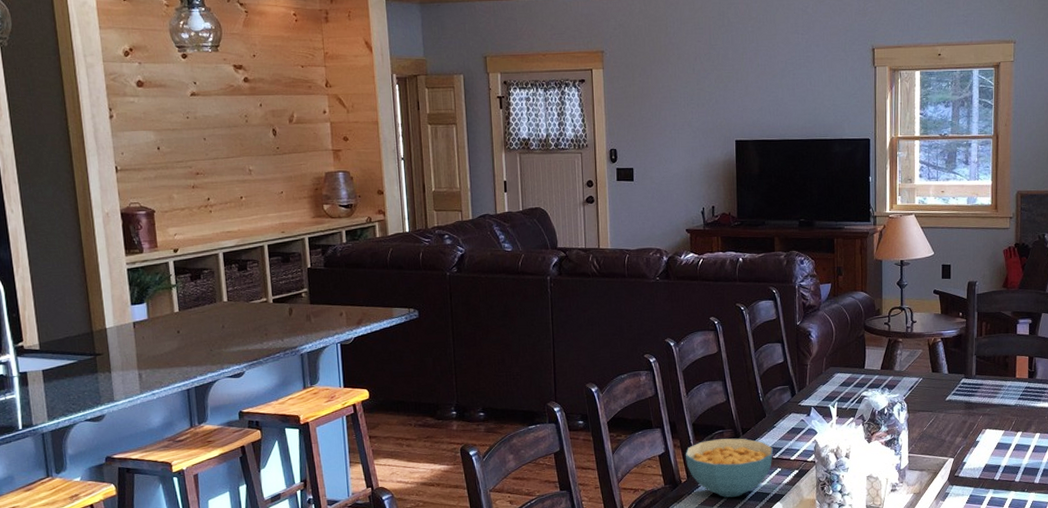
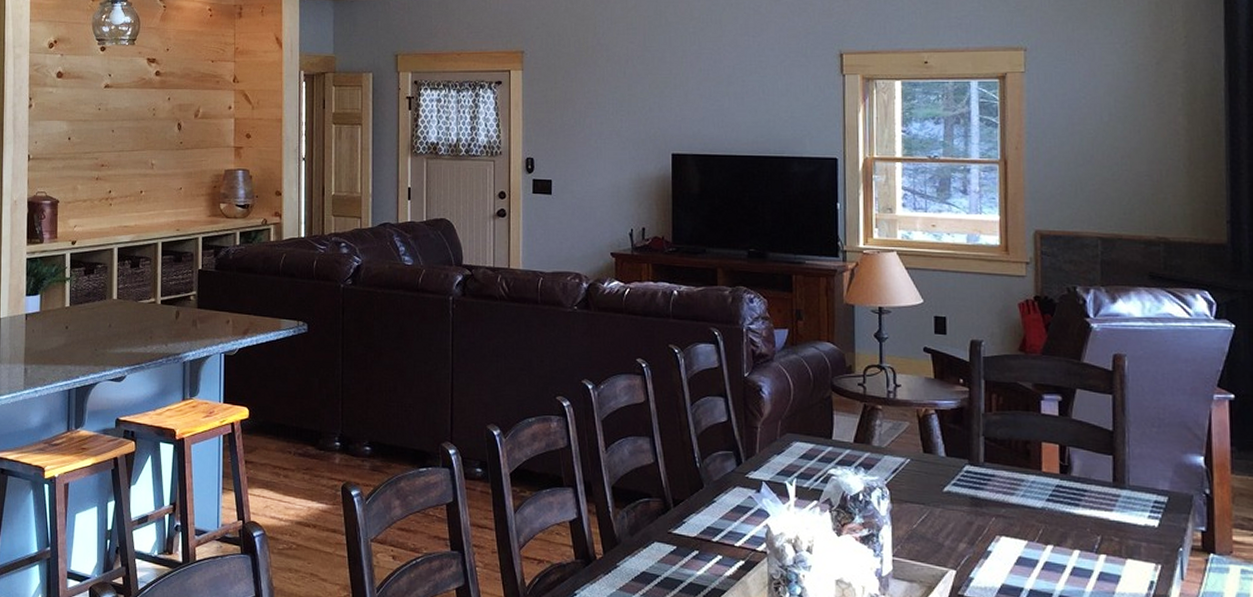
cereal bowl: present [686,438,773,498] -> none [602,508,712,586]

